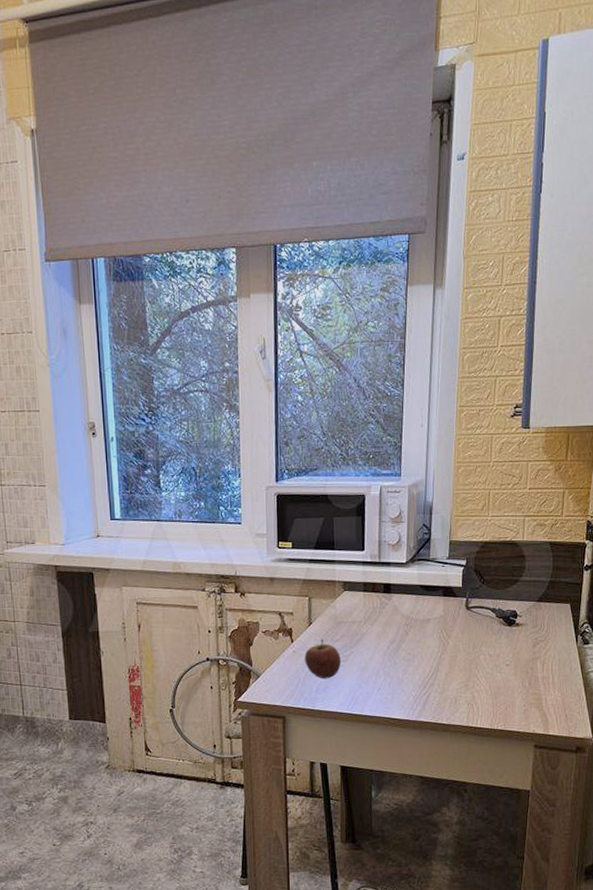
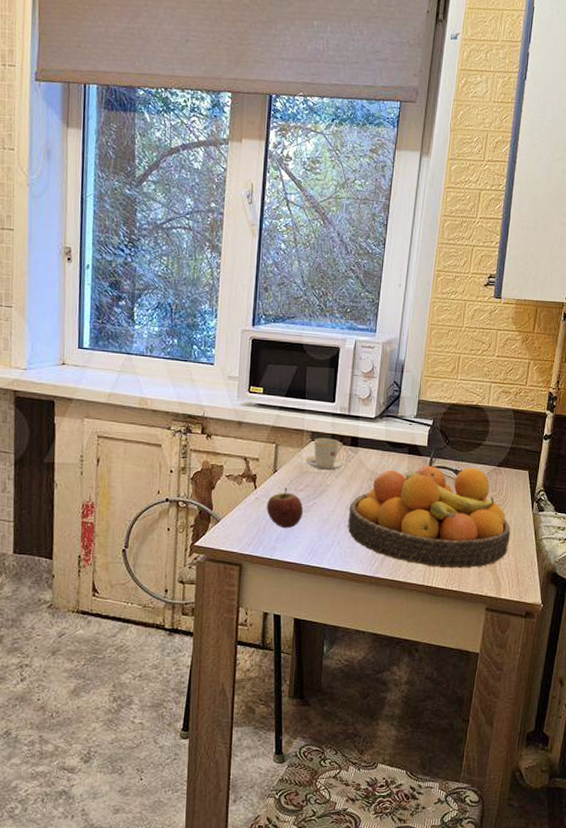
teacup: none [338,587,381,619] -> present [304,438,346,471]
fruit bowl: none [387,605,555,708] -> present [348,466,511,569]

